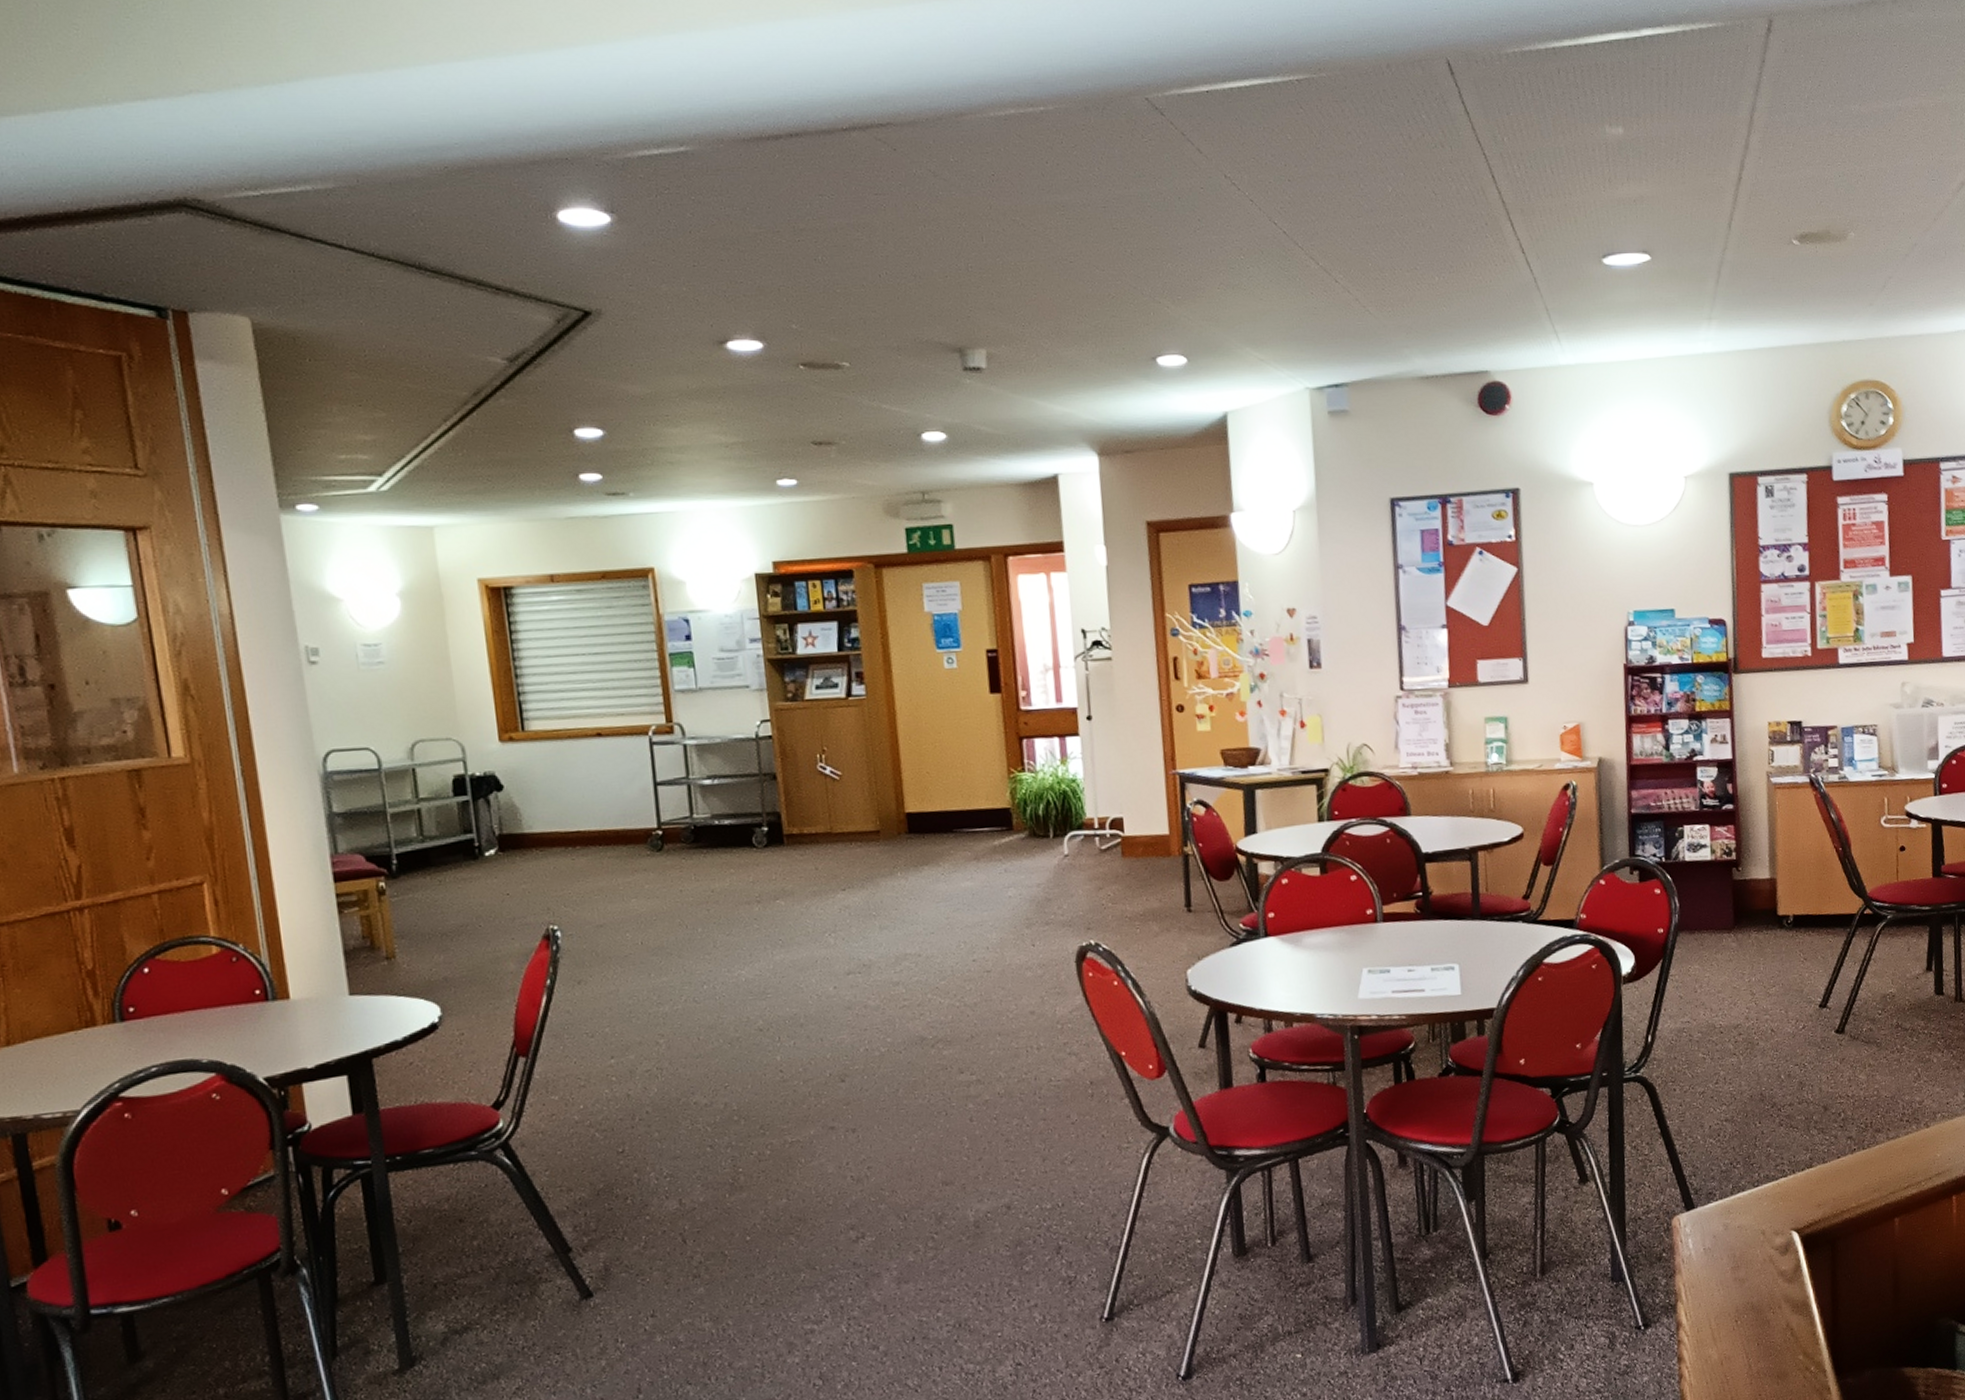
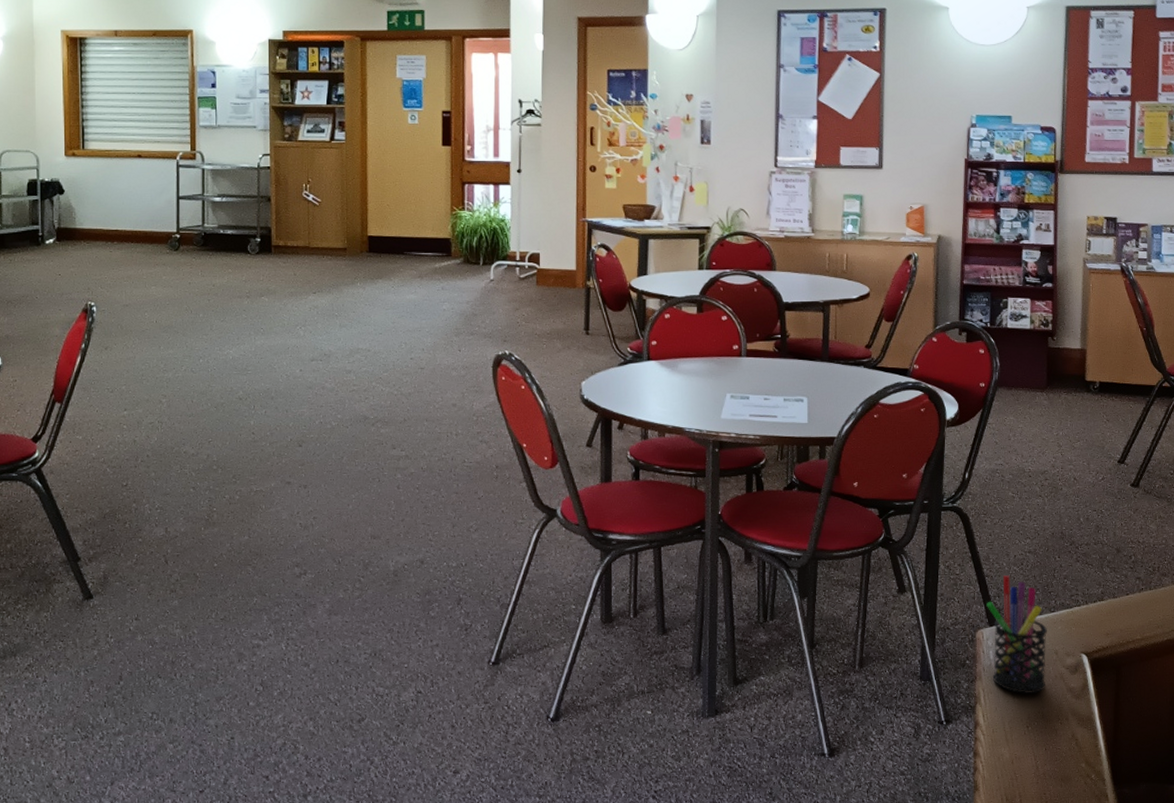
pen holder: none [1681,1150,1753,1284] -> present [987,575,1047,694]

